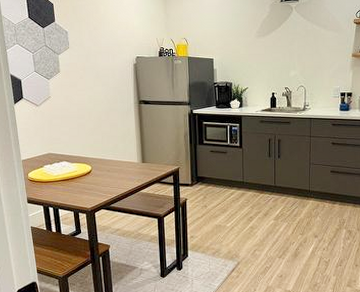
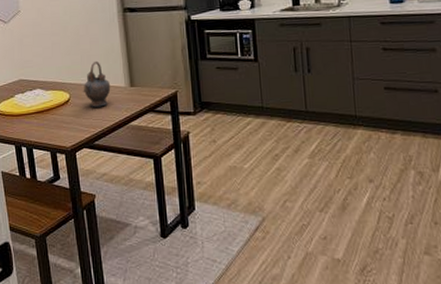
teapot: none [103,141,126,178] -> present [83,60,111,107]

